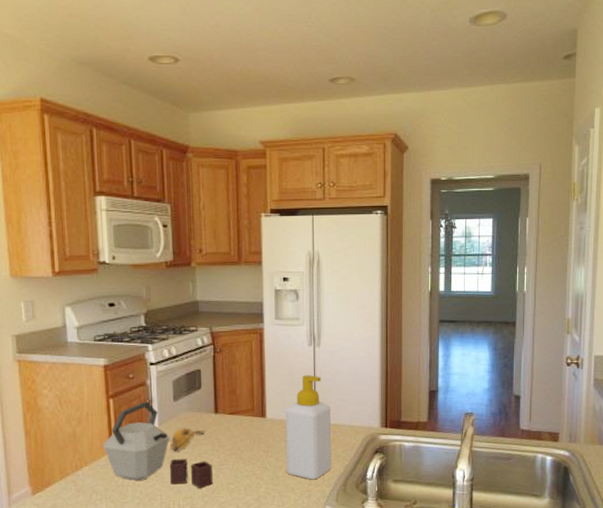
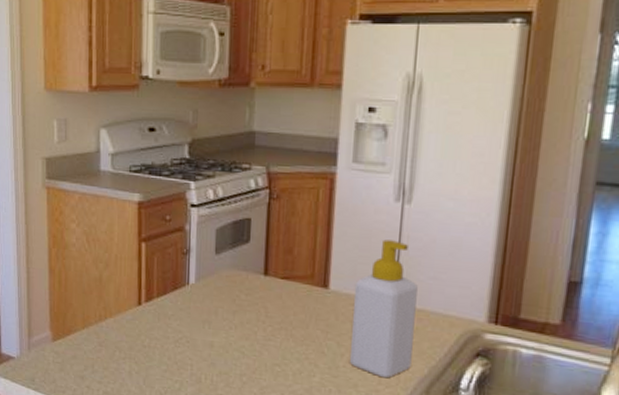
kettle: present [103,401,213,488] -> none [130,250,256,365]
banana: present [170,428,205,452] -> none [207,288,250,316]

